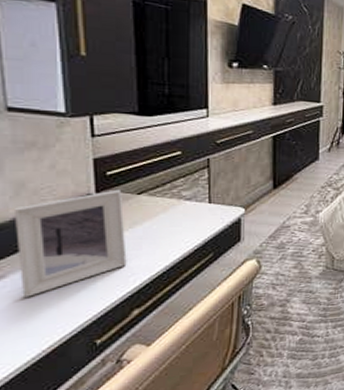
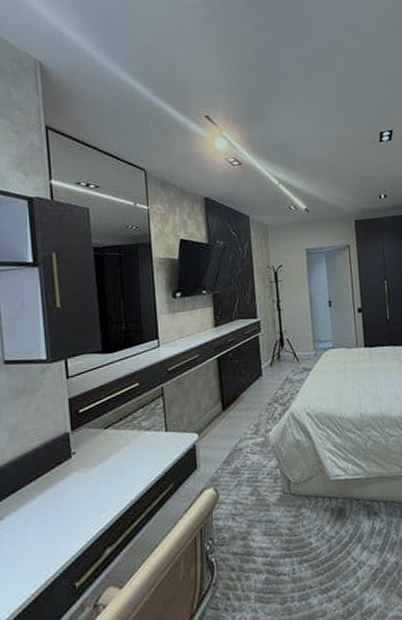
picture frame: present [13,189,127,298] -> none [9,425,99,539]

